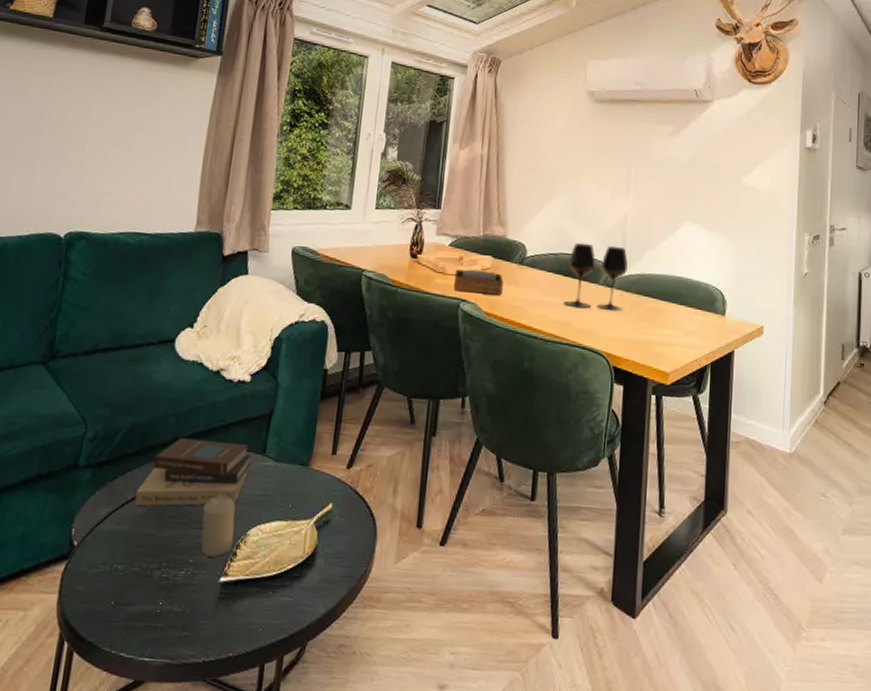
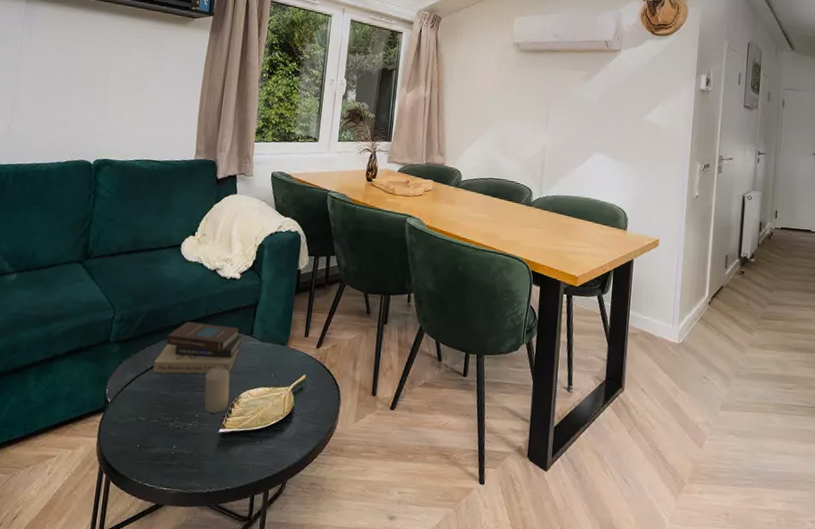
napkin holder: present [453,269,503,296] -> none [401,191,442,212]
wine glass: present [563,242,628,312] -> none [491,169,546,227]

